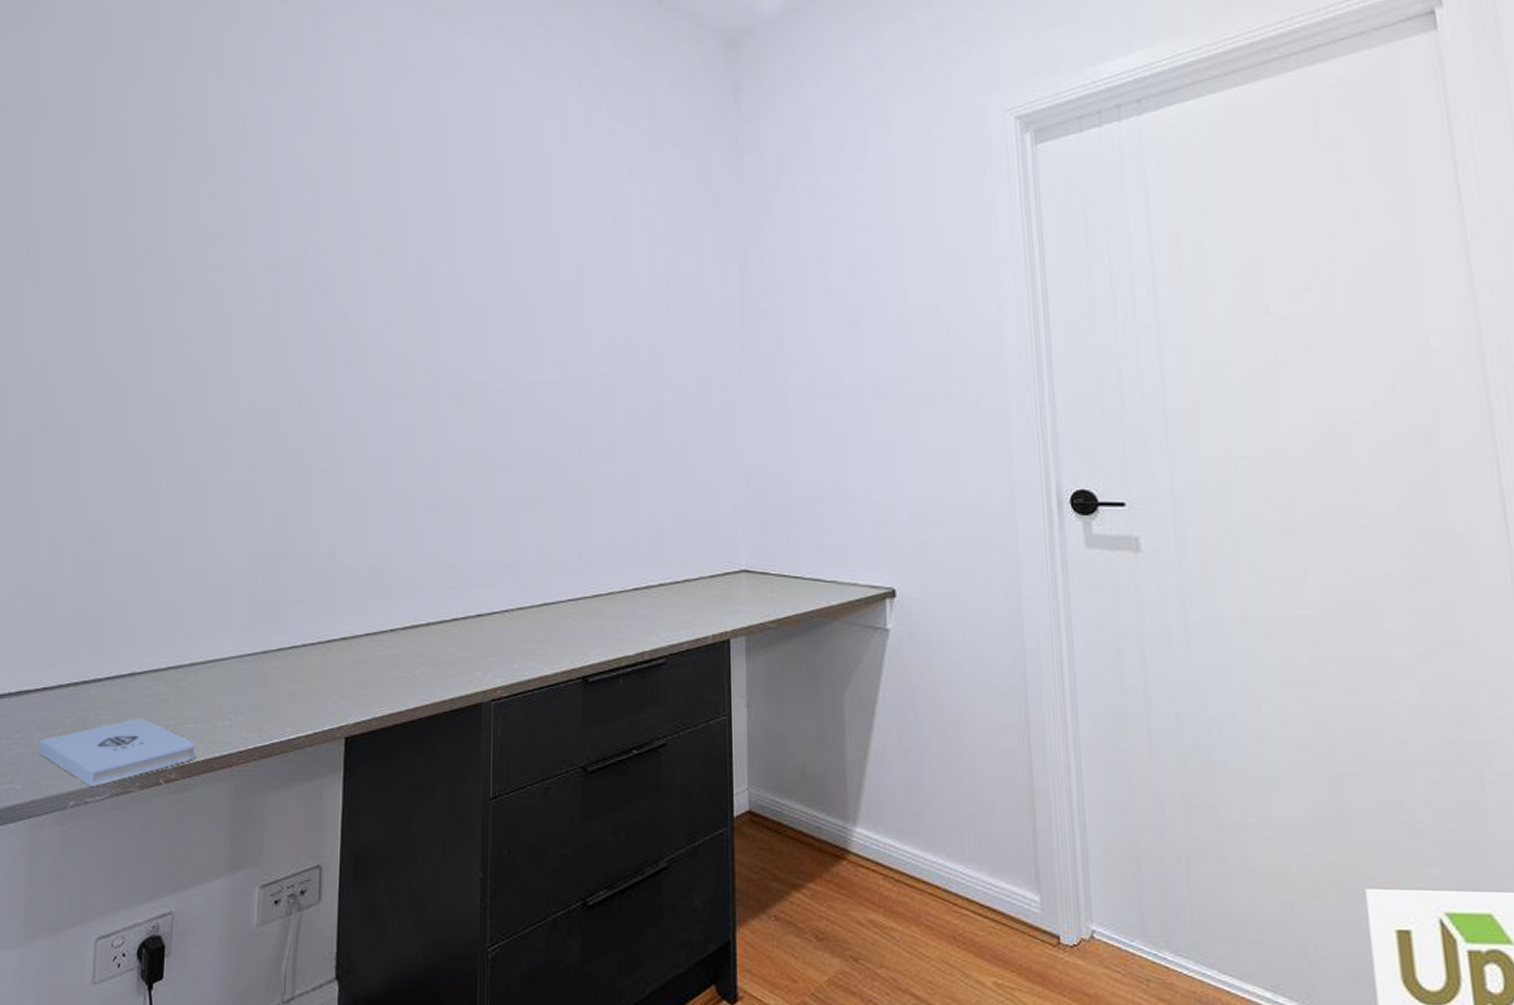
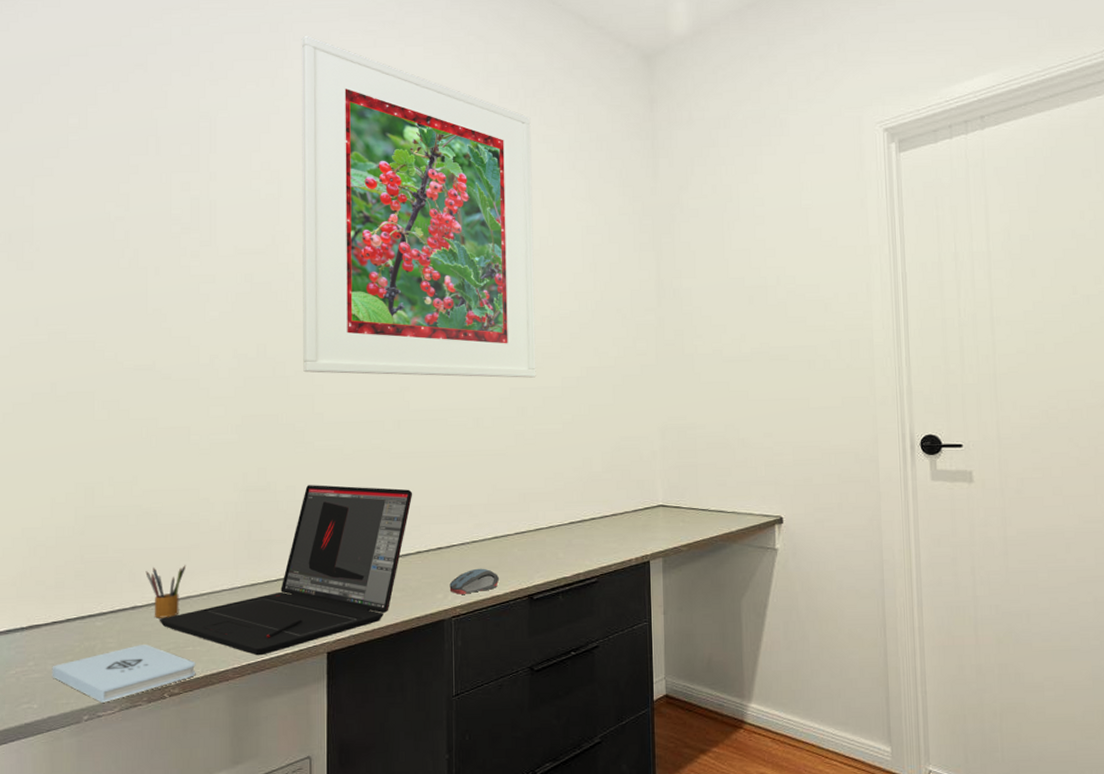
pencil box: none [147,626,192,688] -> present [145,565,186,618]
laptop: none [159,535,450,738] -> present [160,485,413,656]
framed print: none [332,27,597,413] -> present [301,35,536,378]
computer mouse: none [489,641,549,673] -> present [449,568,500,594]

